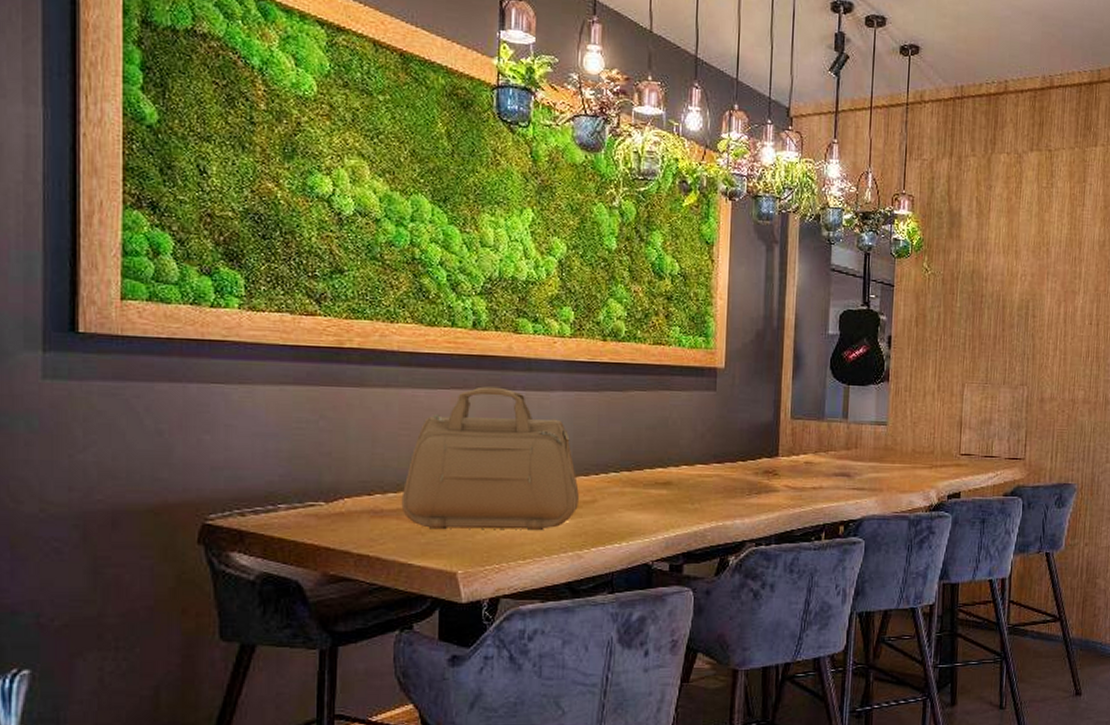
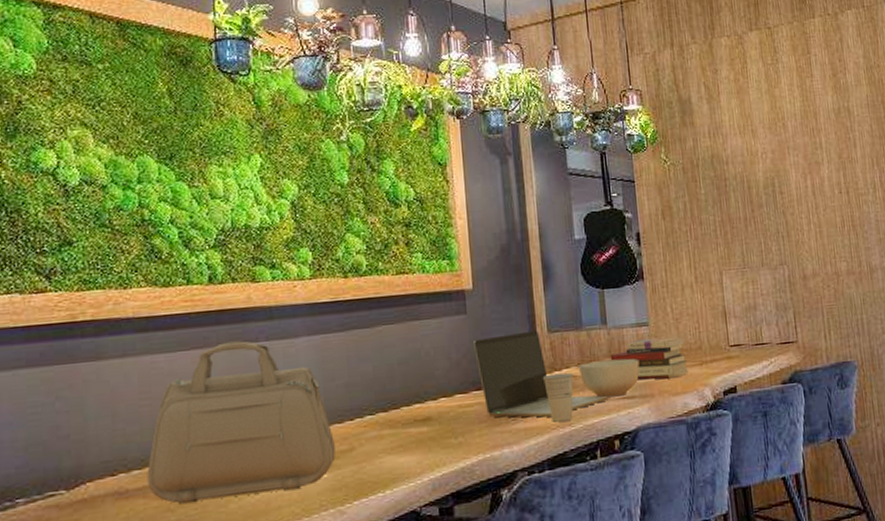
laptop: none [719,415,841,496] -> present [474,330,609,418]
cup: none [780,457,810,502] -> present [542,373,574,422]
bowl: none [815,451,873,487] -> present [578,358,640,398]
books: none [846,436,919,477] -> present [610,336,689,380]

